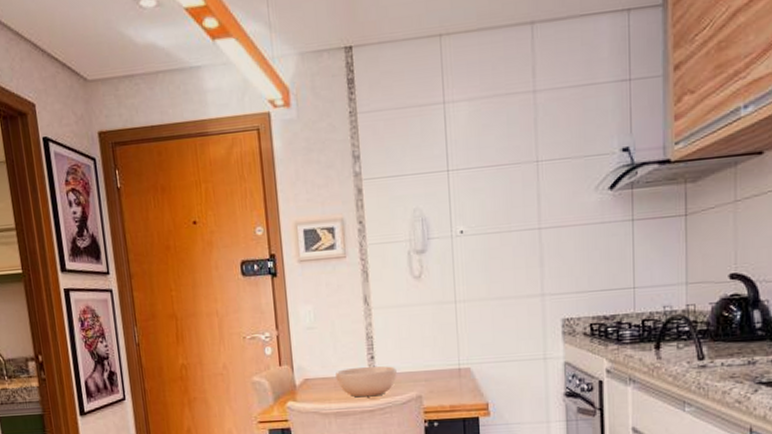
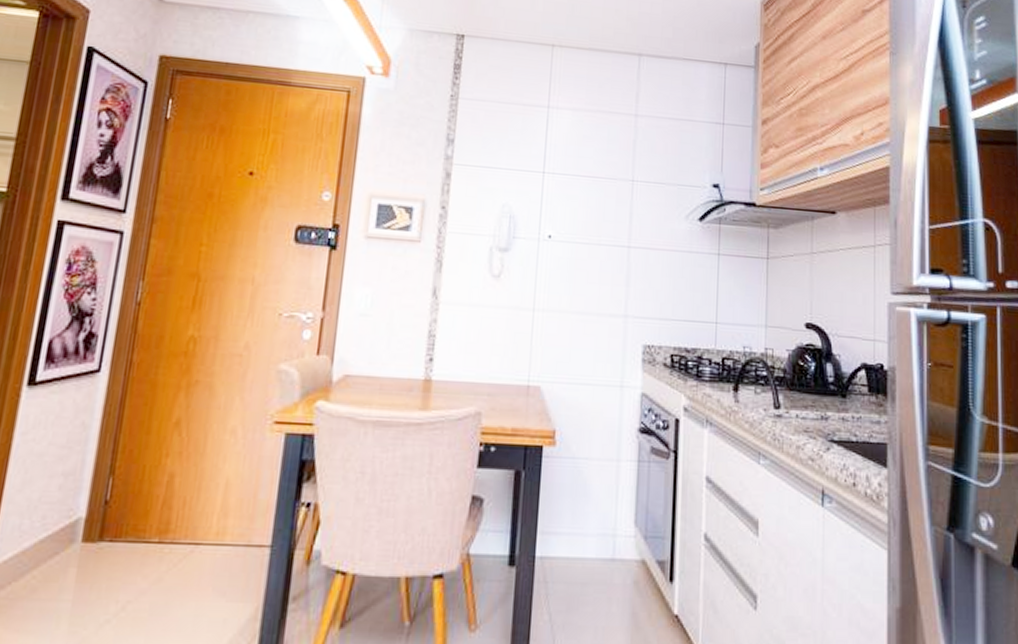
bowl: present [336,365,397,398] -> none [383,368,457,407]

